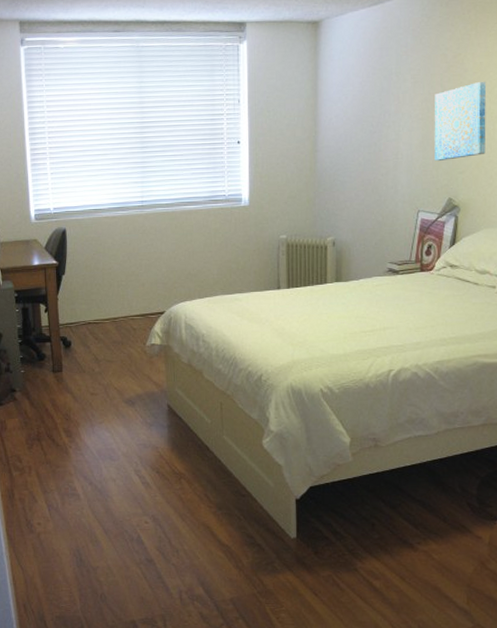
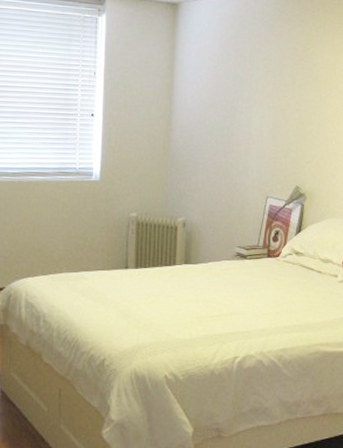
wall art: present [434,81,487,161] -> none [284,76,333,149]

